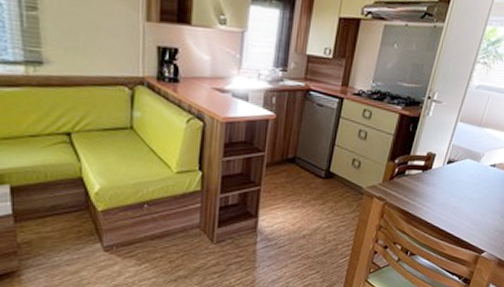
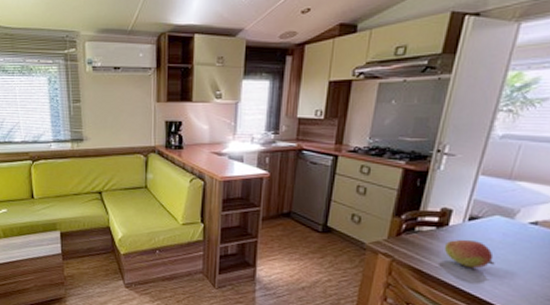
fruit: none [426,181,463,208] -> present [444,239,495,269]

